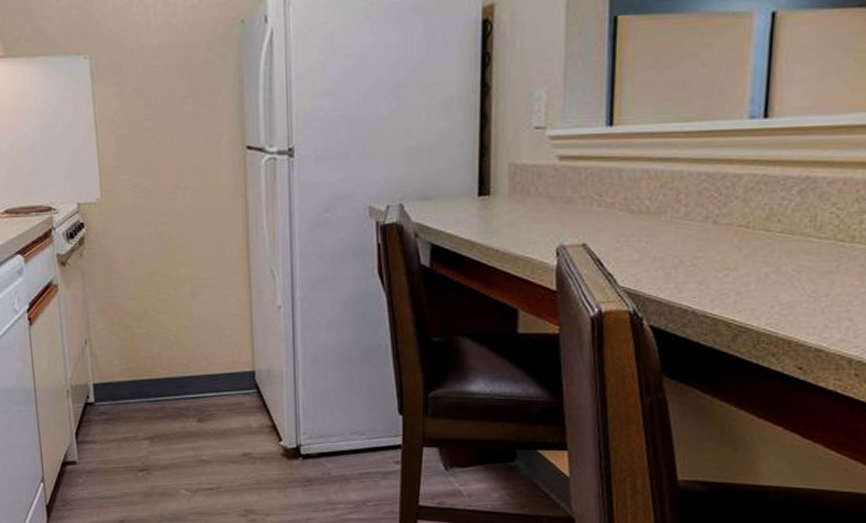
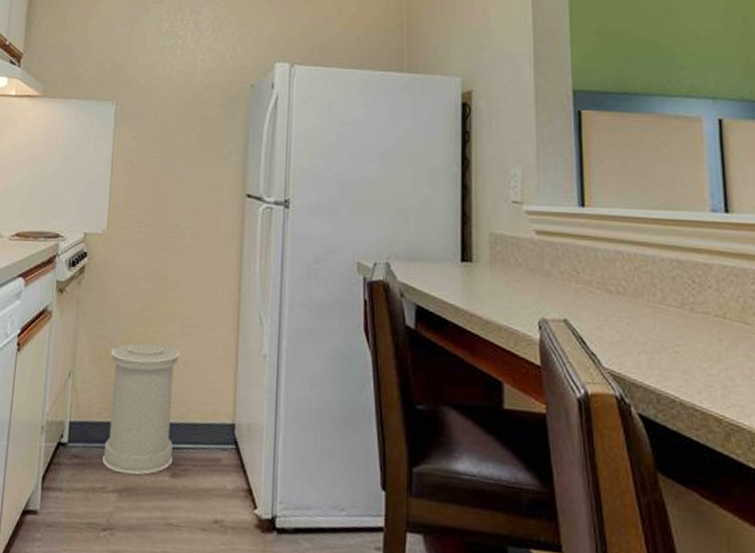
trash can: none [123,305,198,424] -> present [102,342,180,475]

